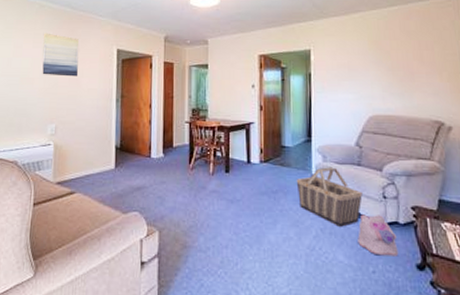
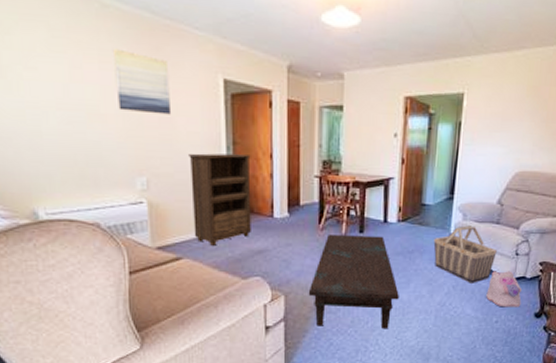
bookshelf: none [86,105,135,182] -> present [189,153,251,246]
coffee table: none [180,173,267,273] -> present [308,233,399,329]

